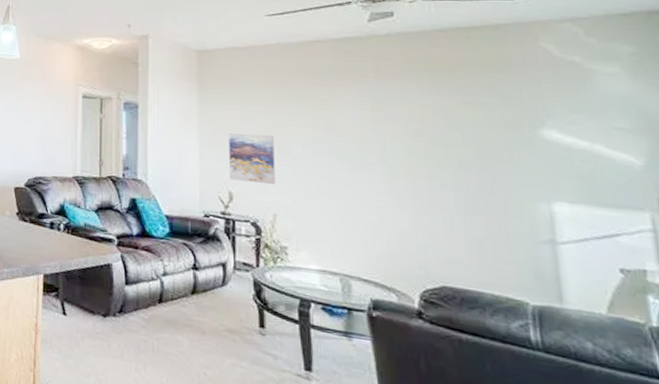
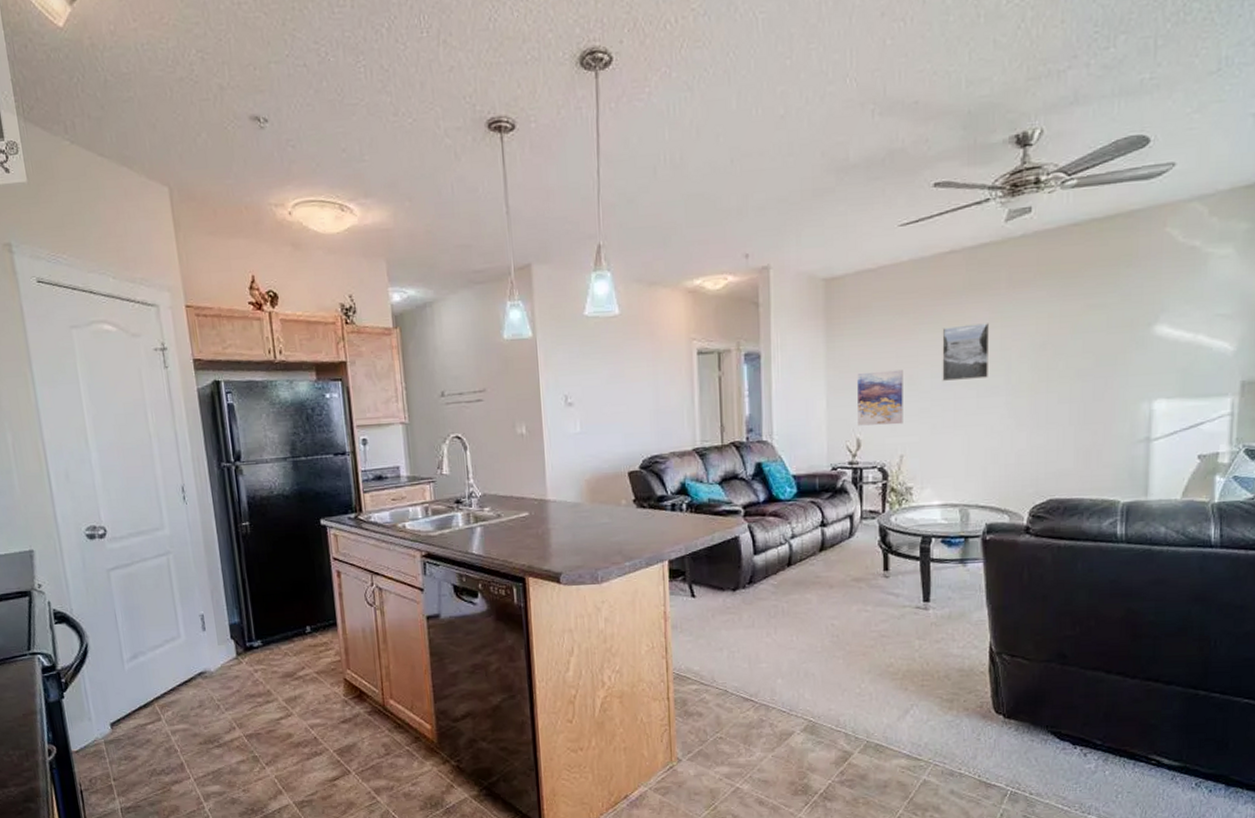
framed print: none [311,104,362,154] -> present [942,323,990,382]

